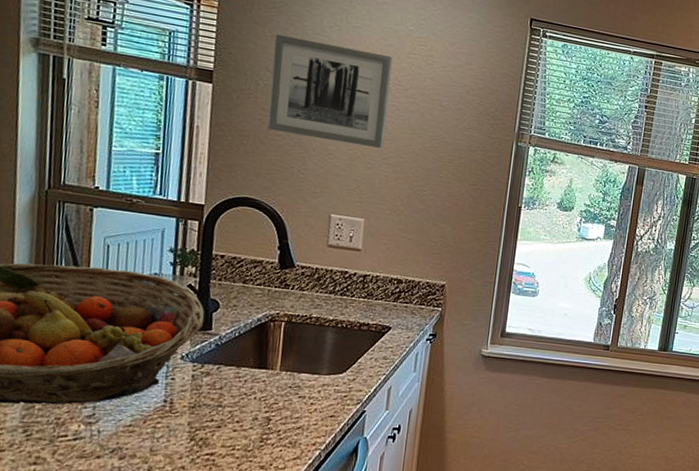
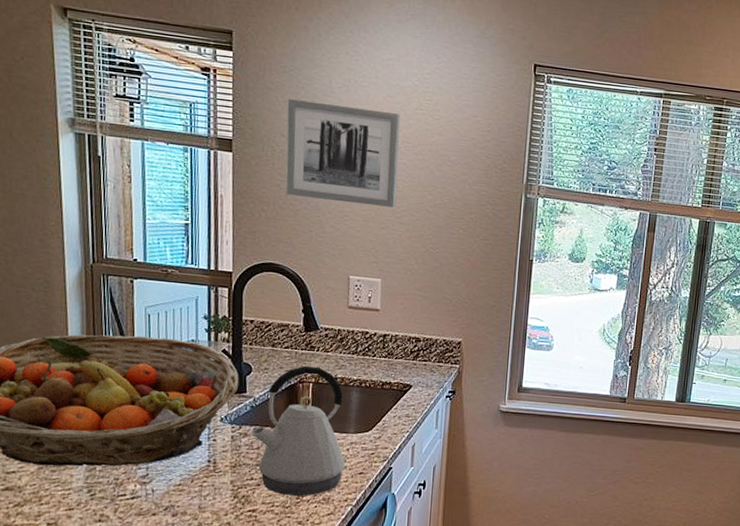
kettle: none [214,303,317,439] -> present [251,365,347,496]

